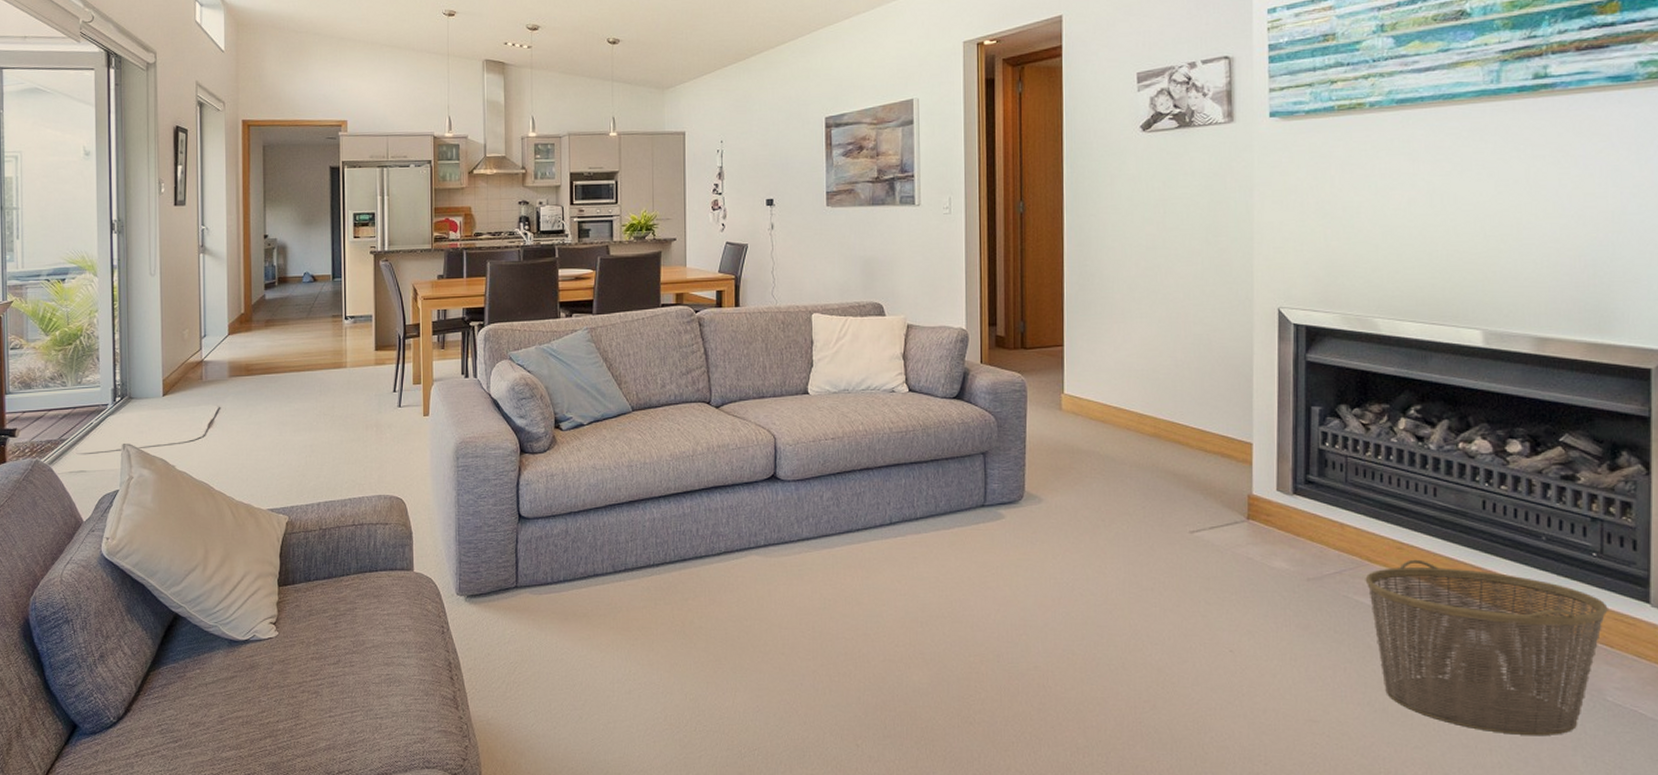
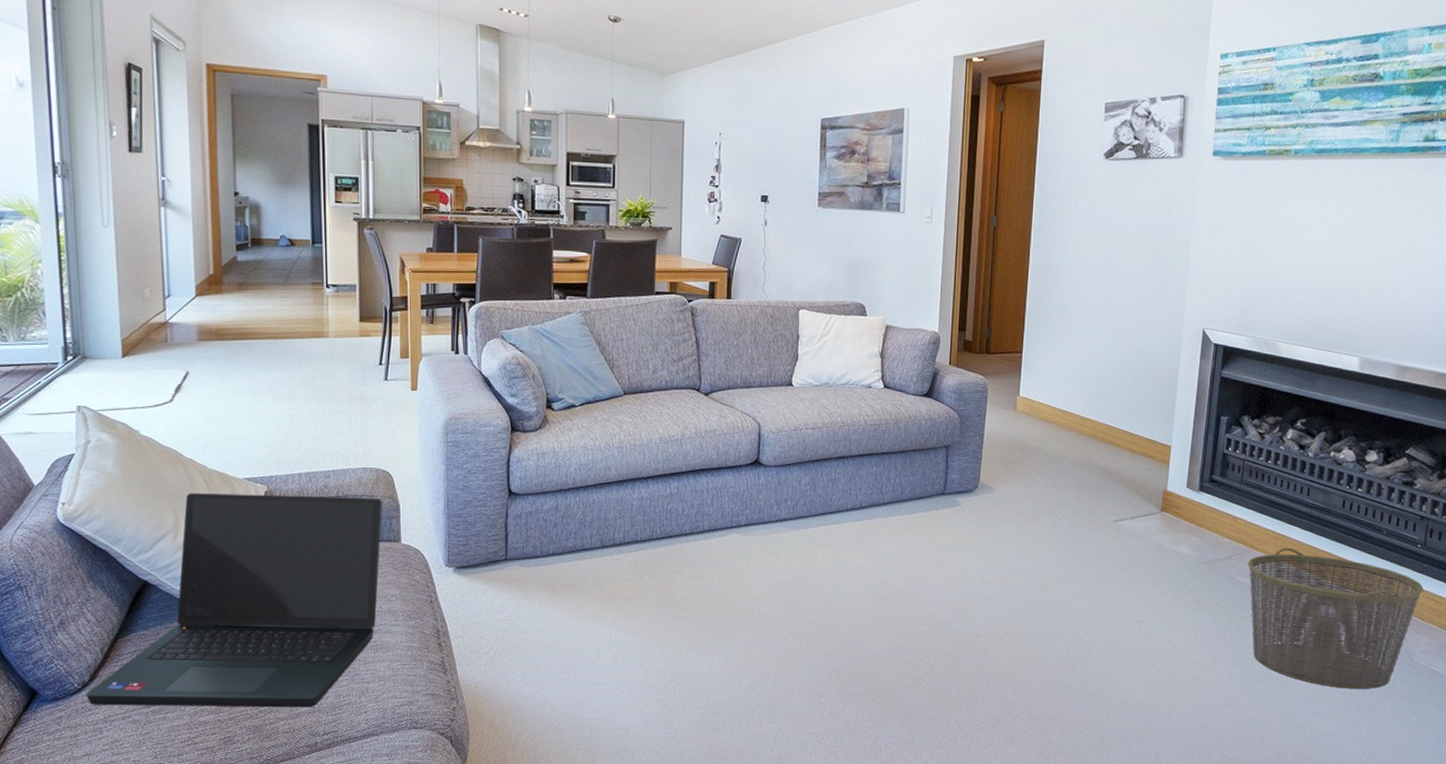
laptop: none [120,525,396,744] -> present [86,493,382,708]

